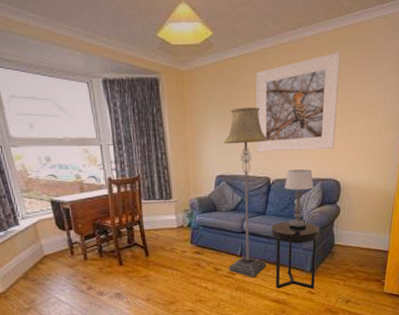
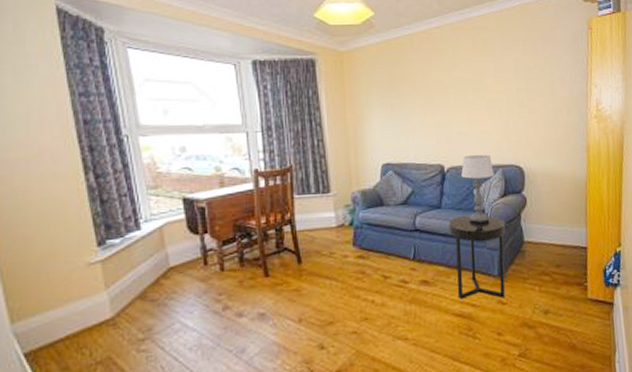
floor lamp: present [223,107,268,278] -> none [389,88,446,286]
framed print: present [256,52,341,152] -> none [422,31,514,137]

